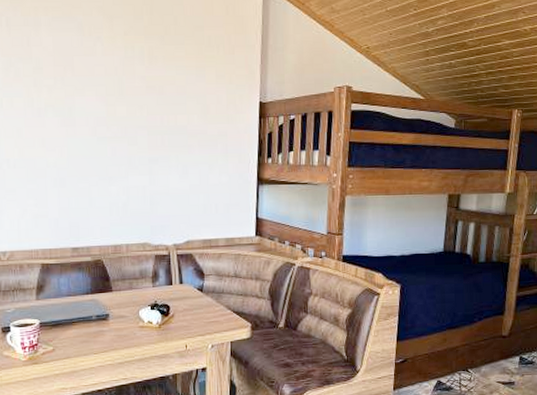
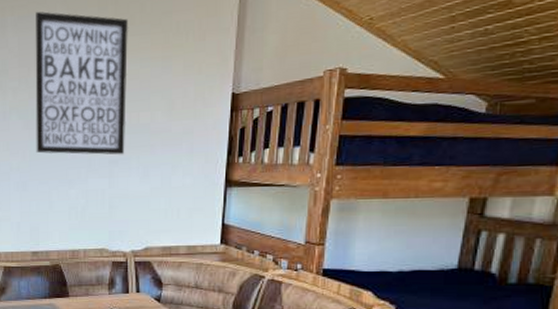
wall art: none [70,14,164,154] -> present [35,11,129,155]

